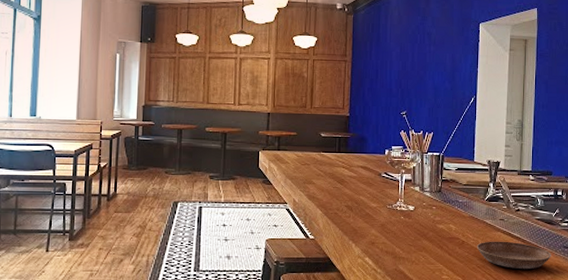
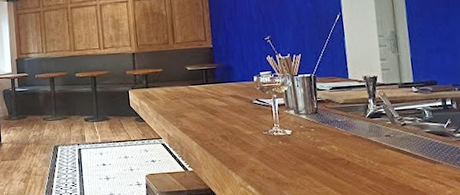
saucer: present [476,241,551,270] -> none [363,157,449,187]

